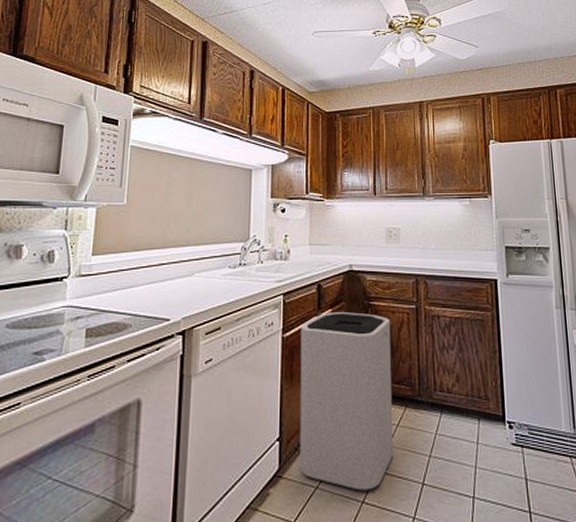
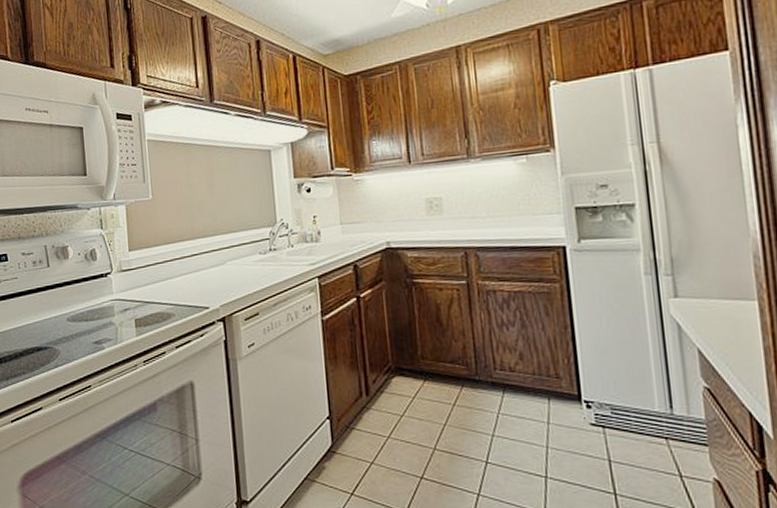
trash can: present [299,311,393,491] -> none [339,291,451,467]

